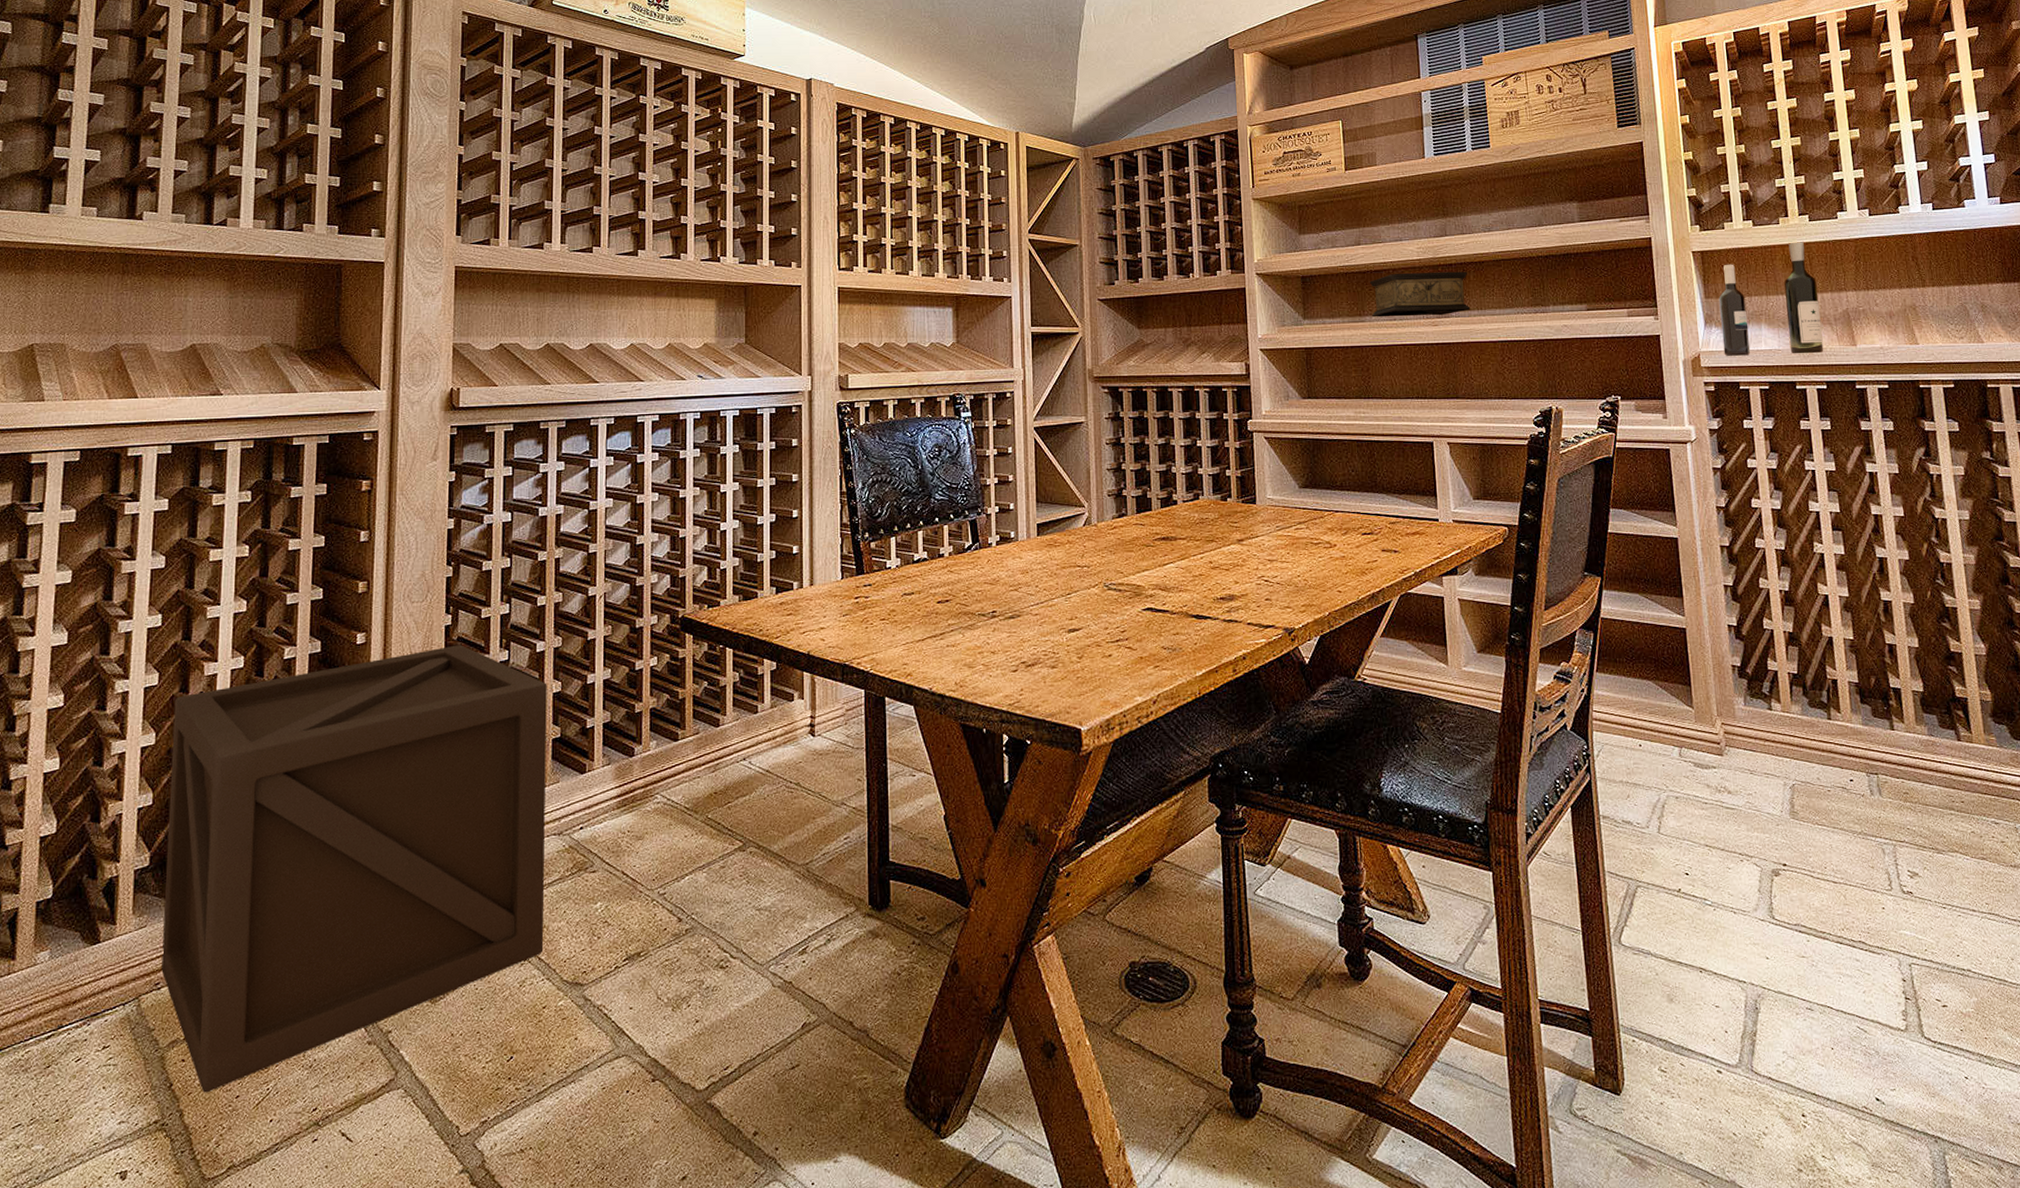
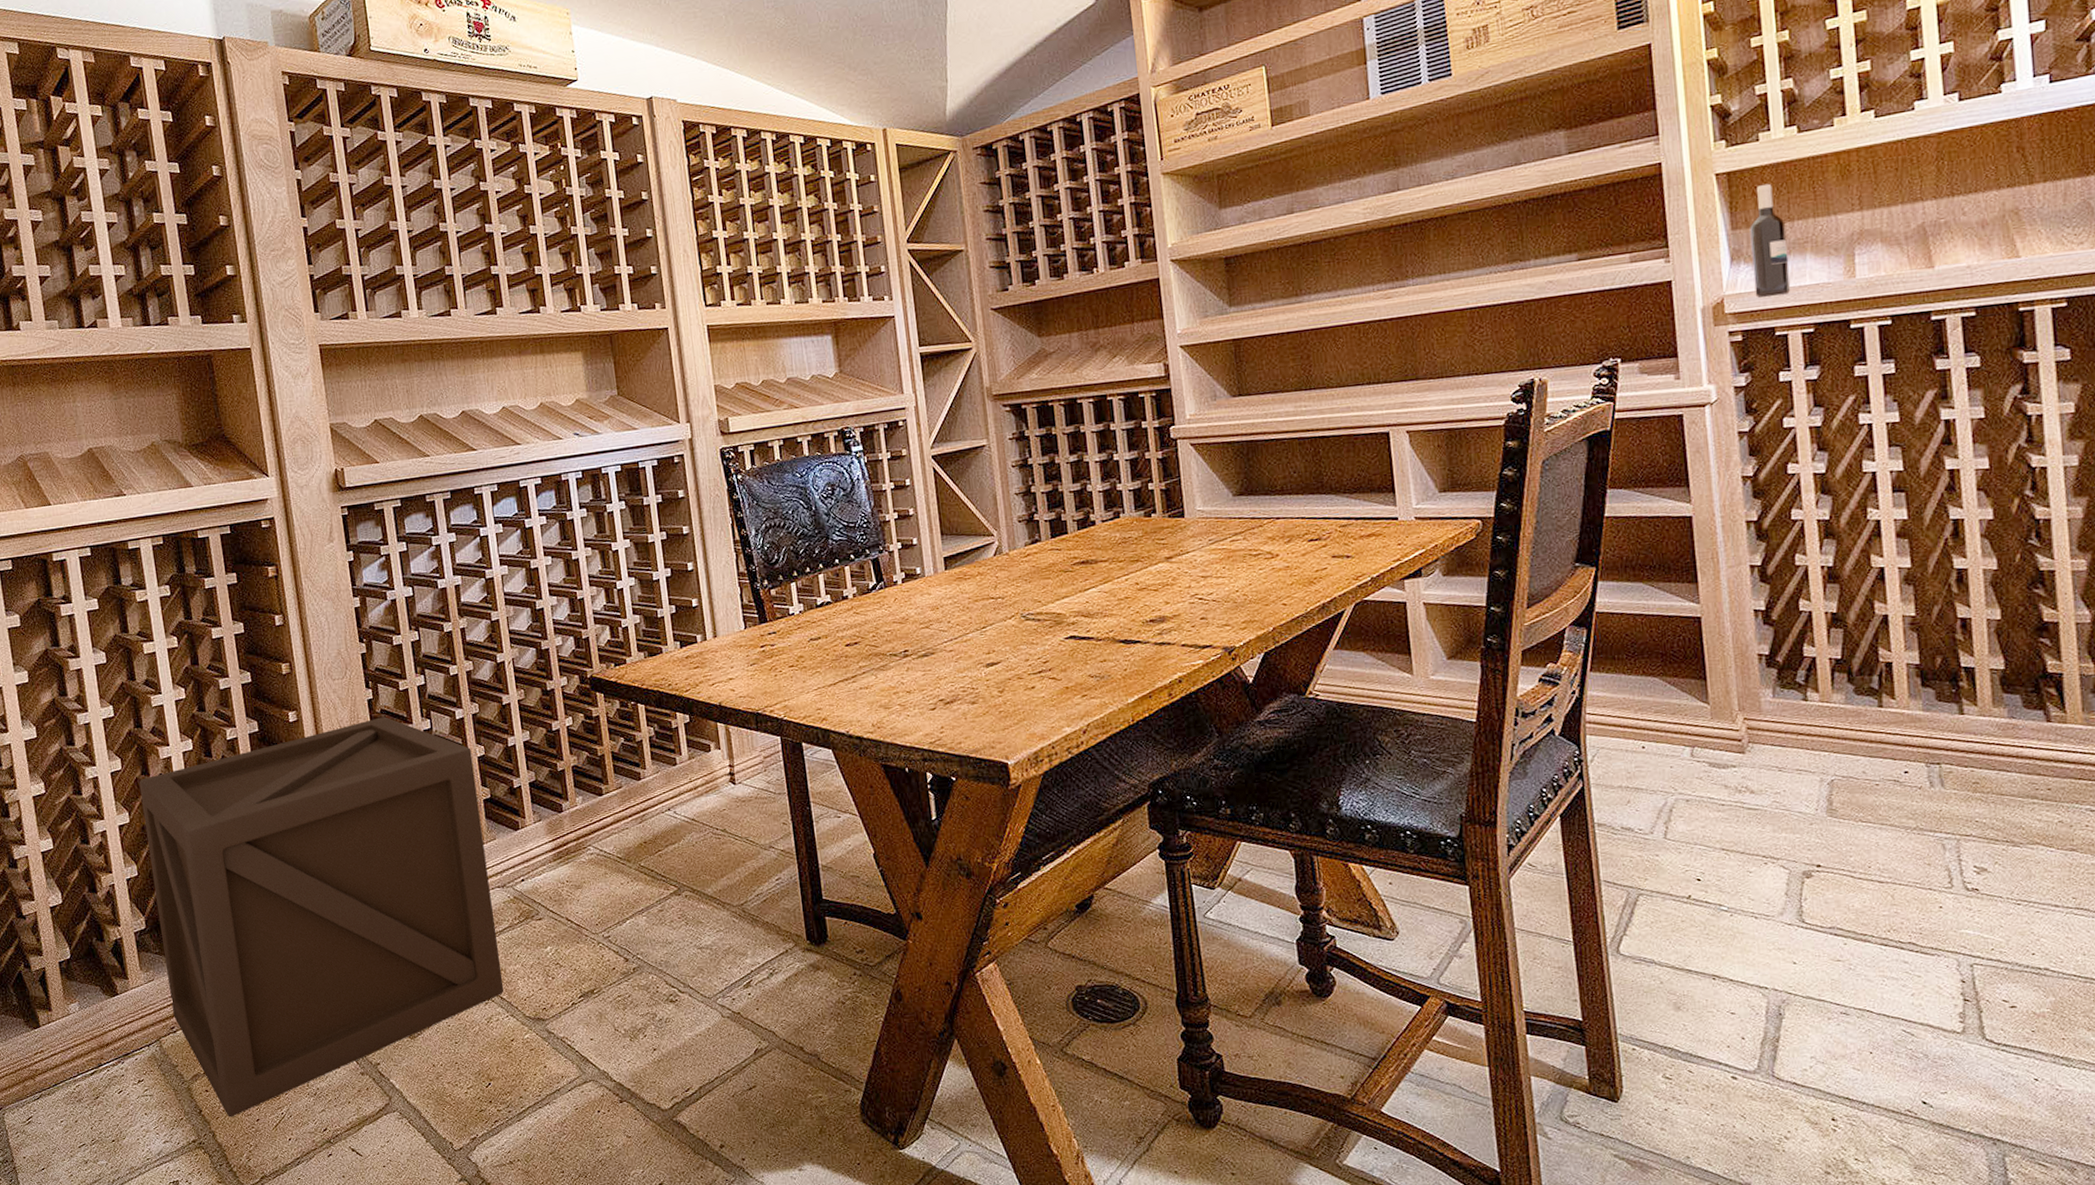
decorative box: present [1369,271,1471,317] -> none [1306,230,1431,296]
bottle: present [1783,239,1824,354] -> none [1837,142,1889,287]

